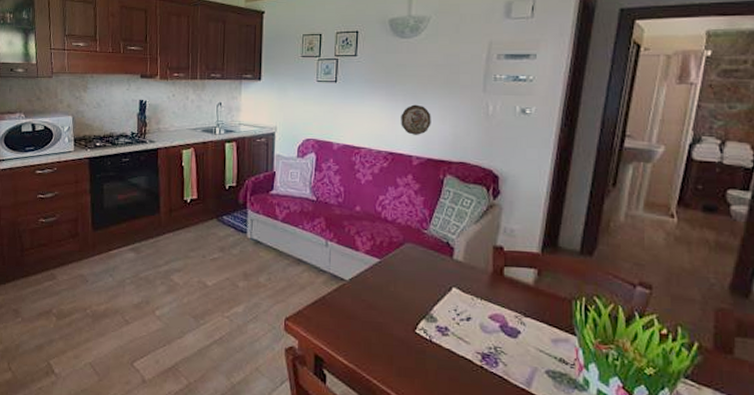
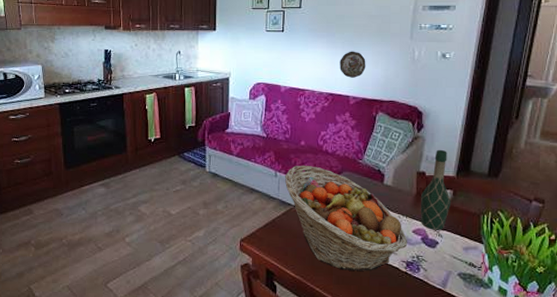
fruit basket: none [336,233,483,363] -> present [284,165,408,271]
wine bottle: none [497,220,536,317] -> present [420,149,452,230]

